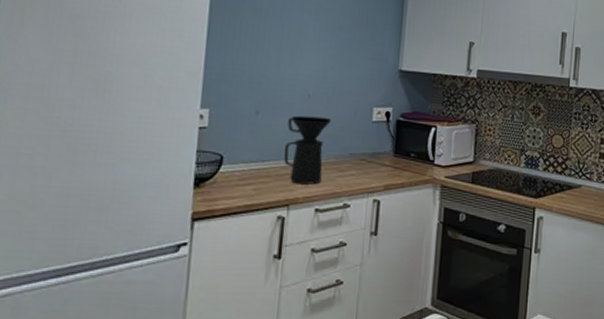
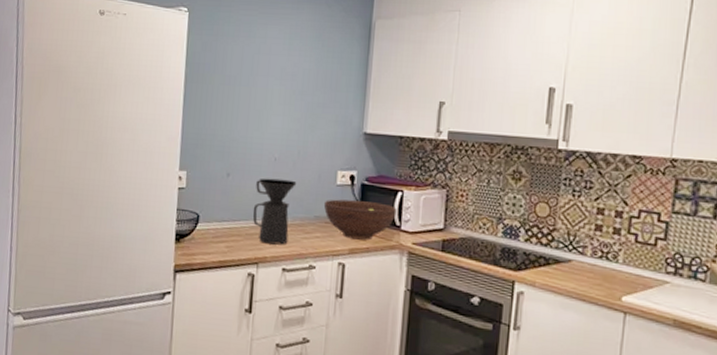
fruit bowl: none [359,136,430,176] -> present [323,199,397,240]

